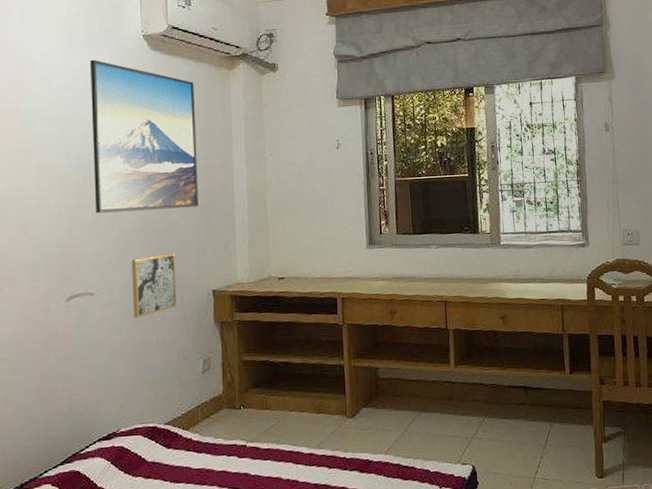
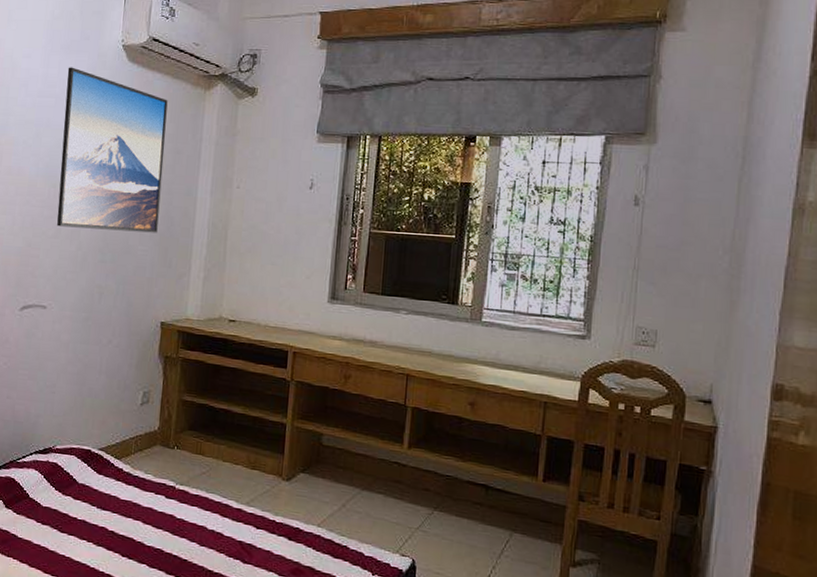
wall art: present [132,253,177,318] -> none [81,277,128,339]

